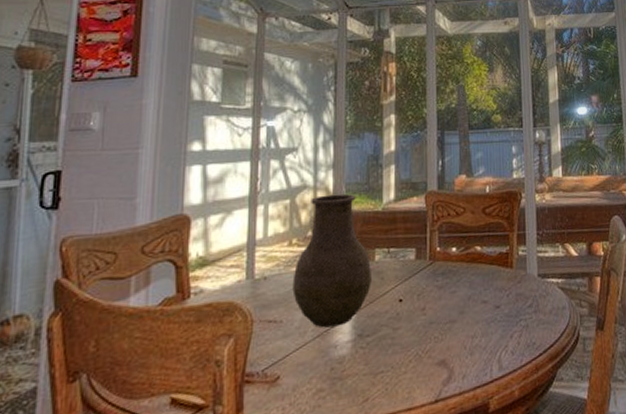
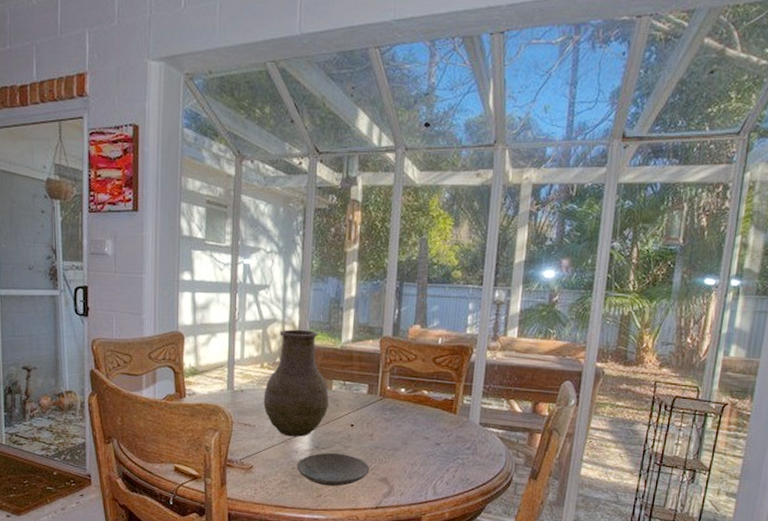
plate: none [335,338,425,386] -> present [296,453,370,486]

